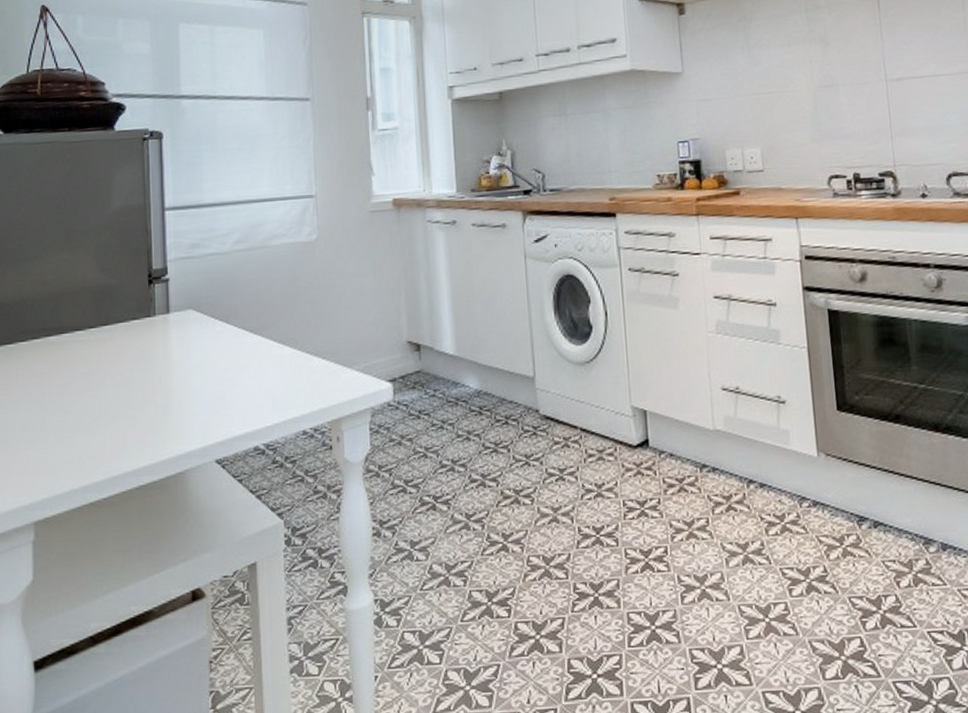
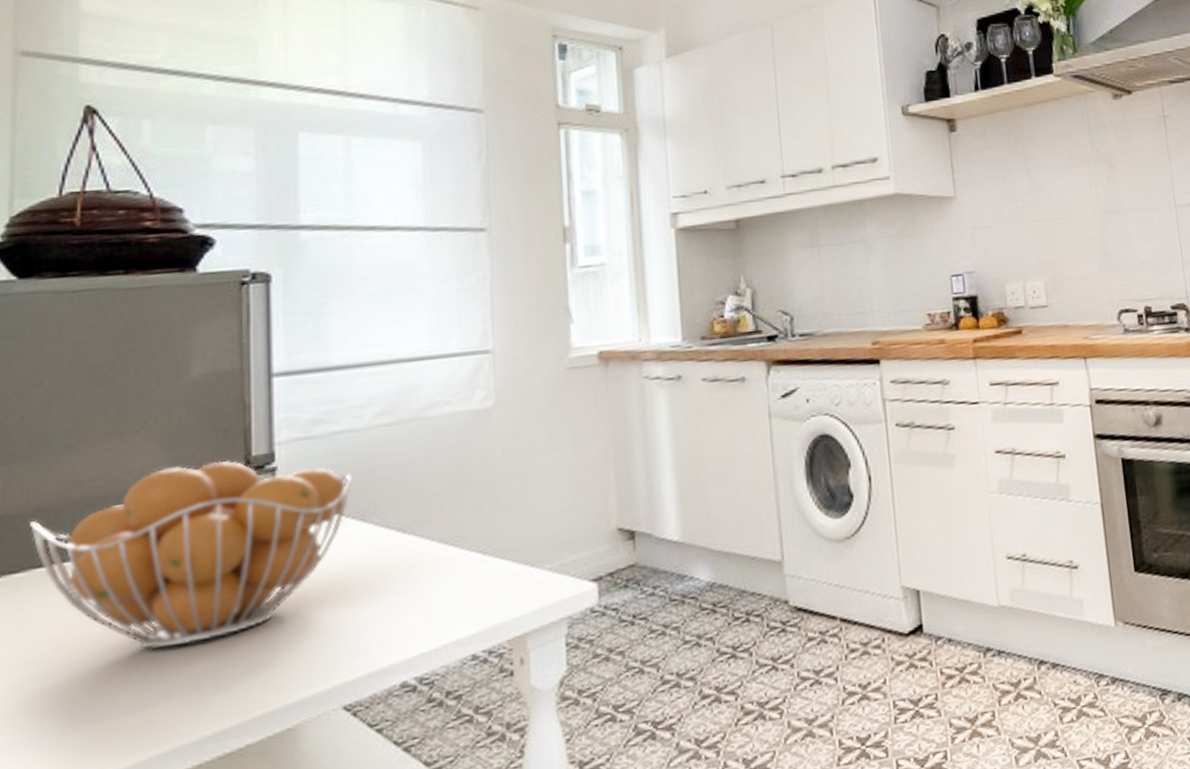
fruit basket: none [16,271,220,405] -> present [30,460,353,649]

